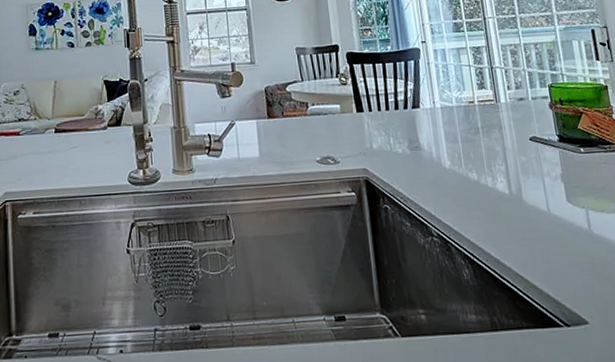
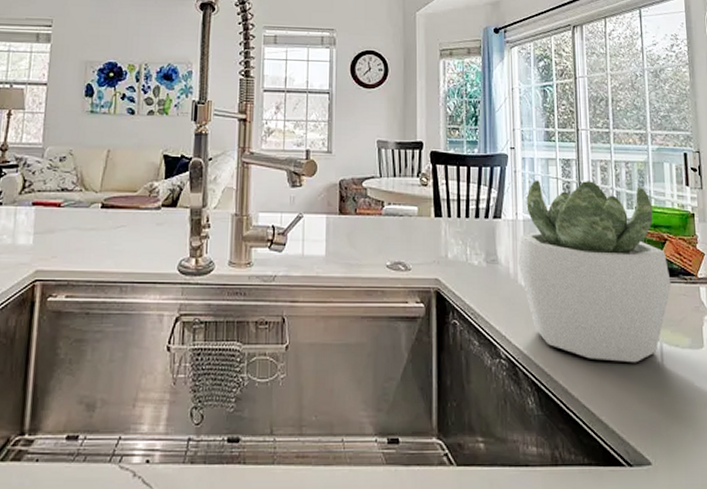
succulent plant: none [439,65,592,231] -> present [517,180,671,363]

